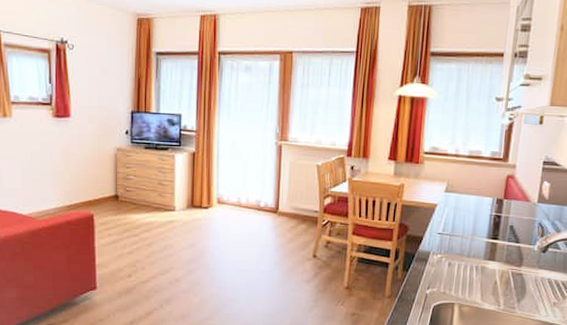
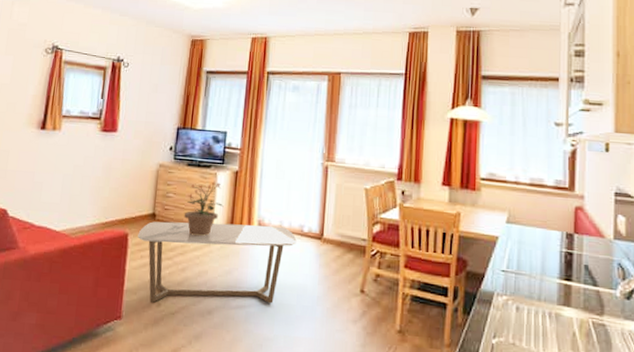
coffee table: none [103,201,254,274] -> present [138,221,297,304]
potted plant: none [145,163,183,215] -> present [184,181,224,237]

